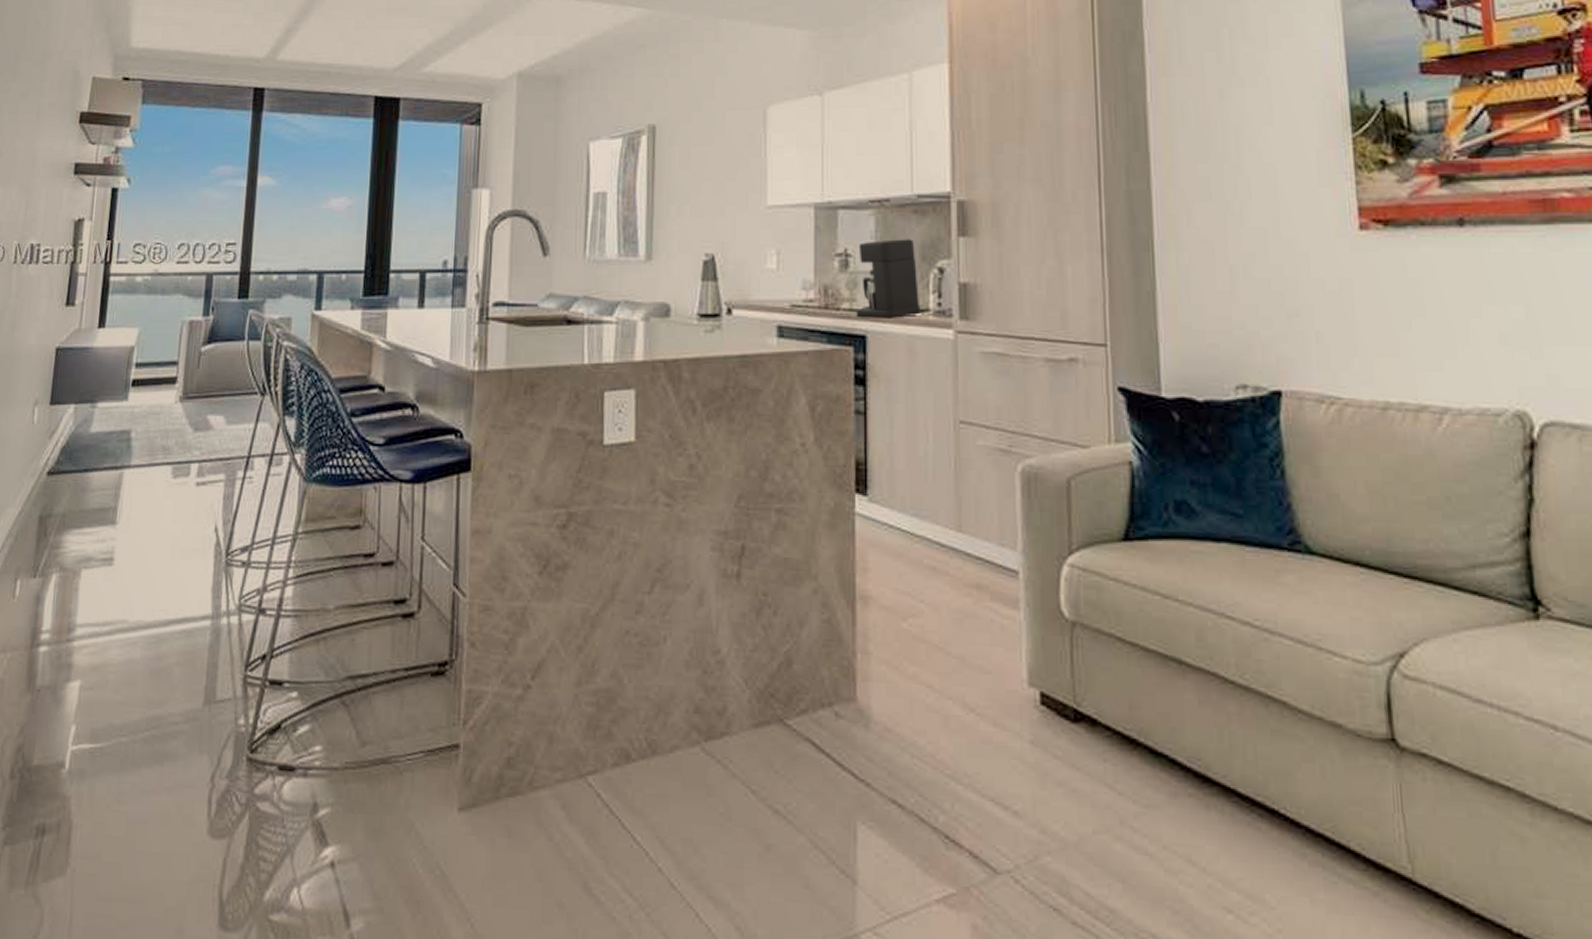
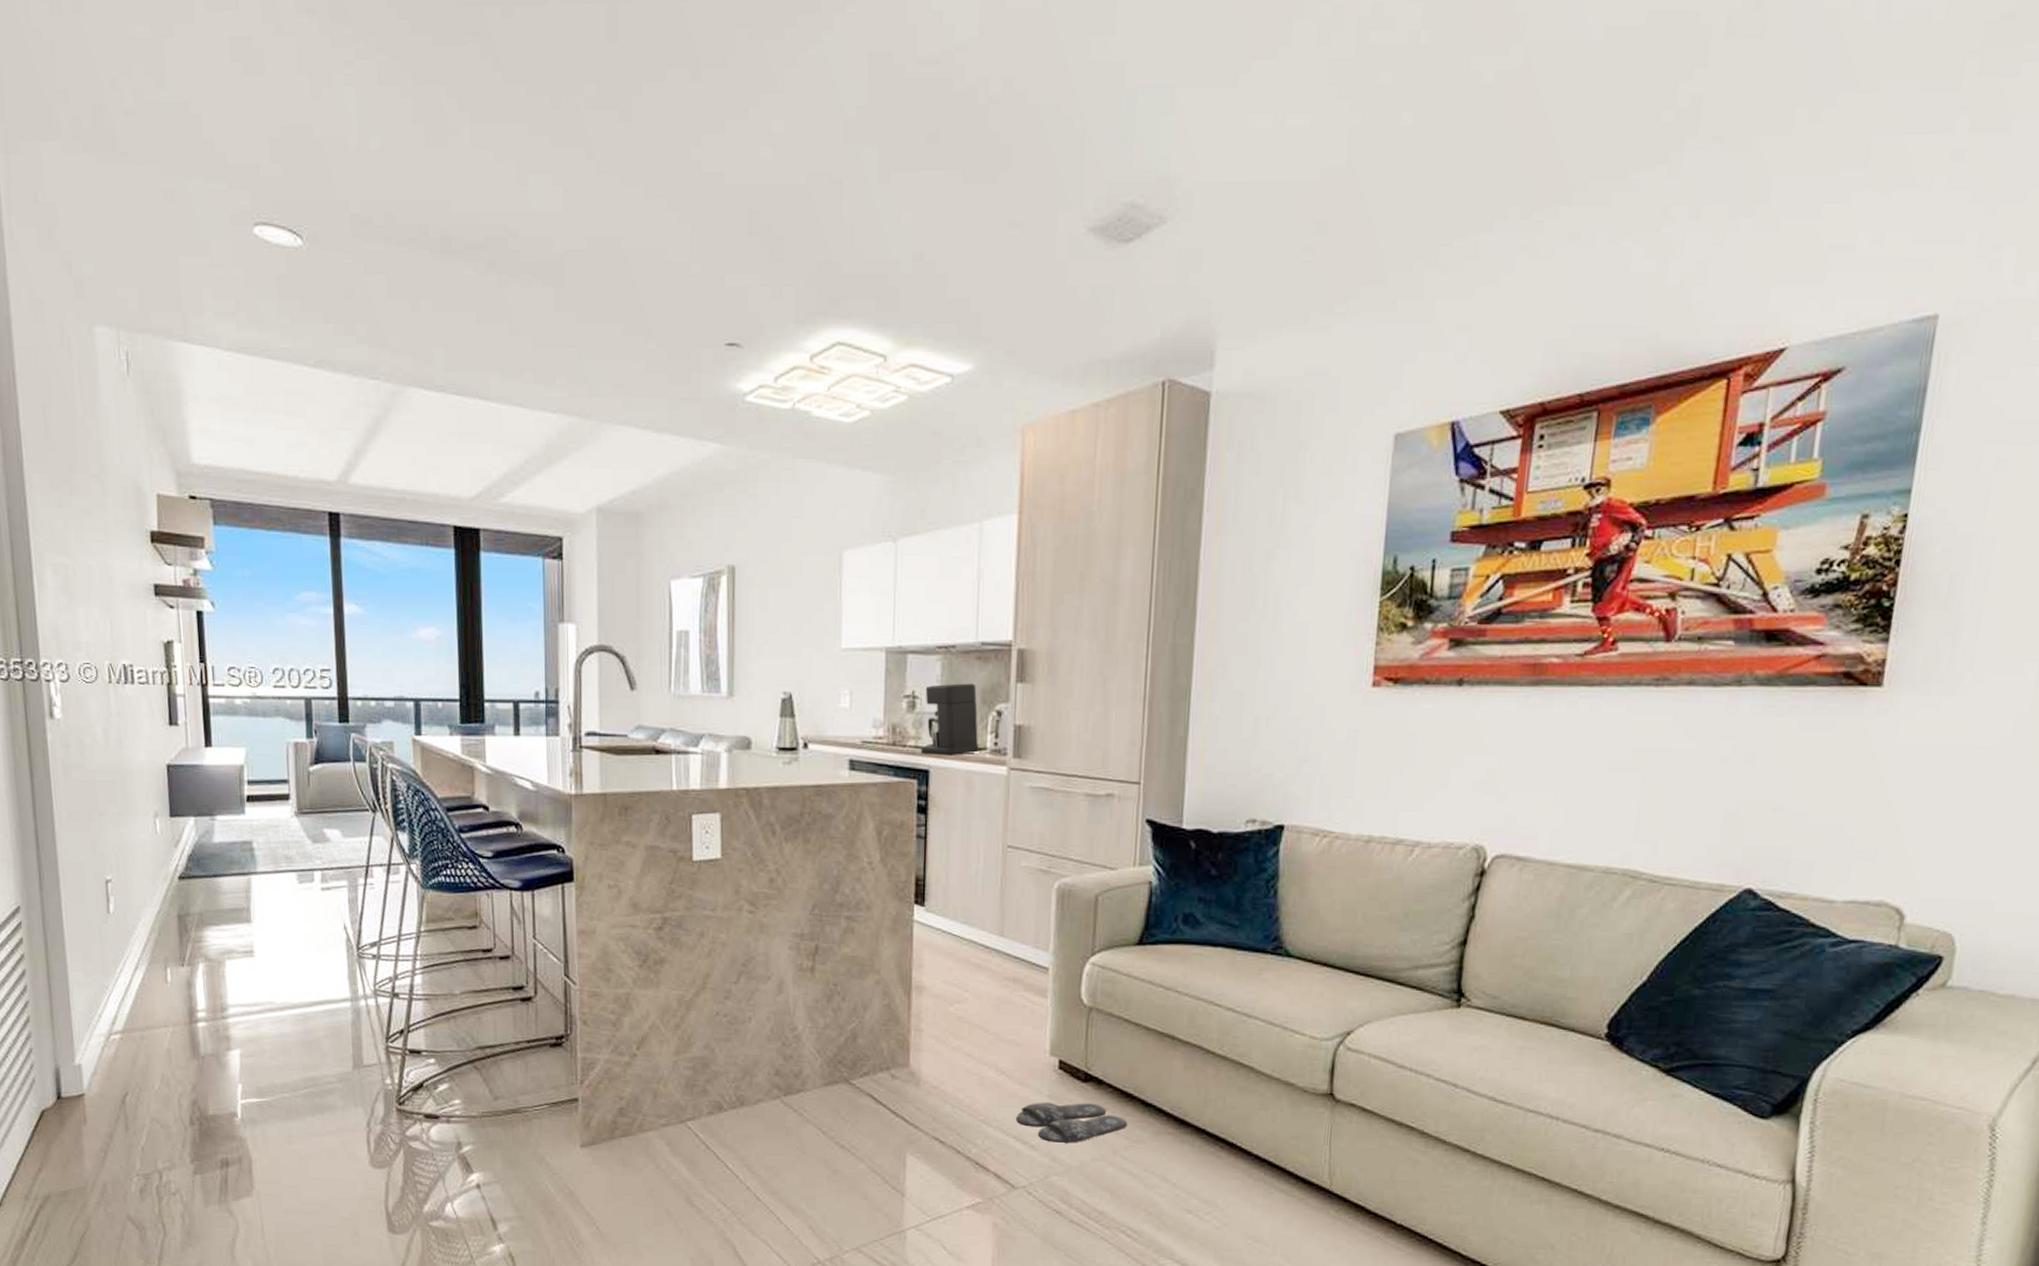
slippers: none [992,750,1134,809] -> present [1016,1102,1127,1143]

